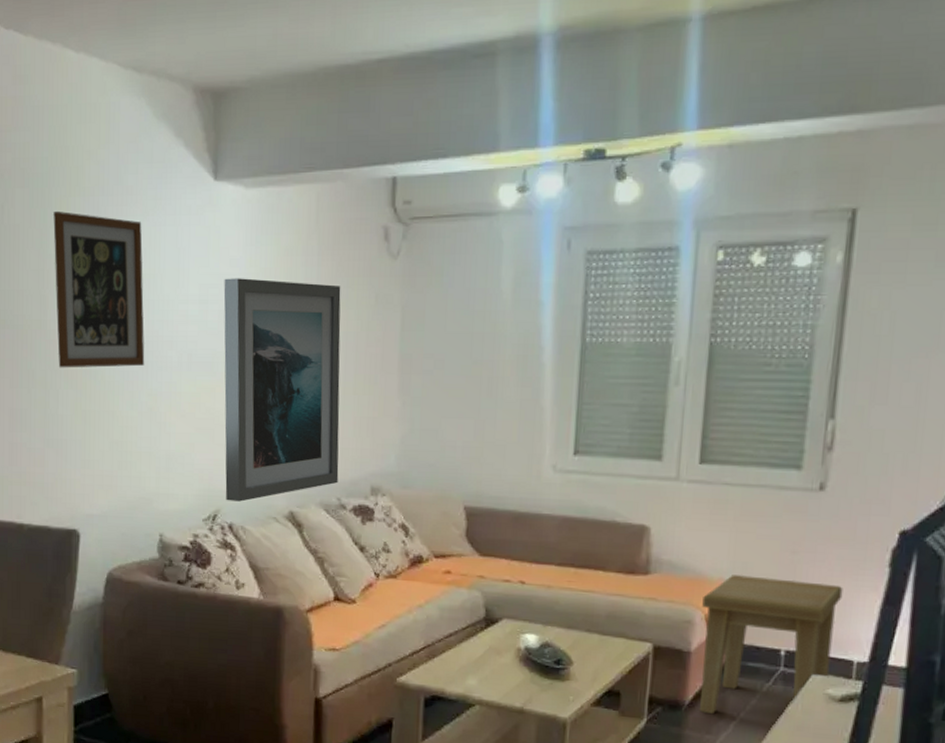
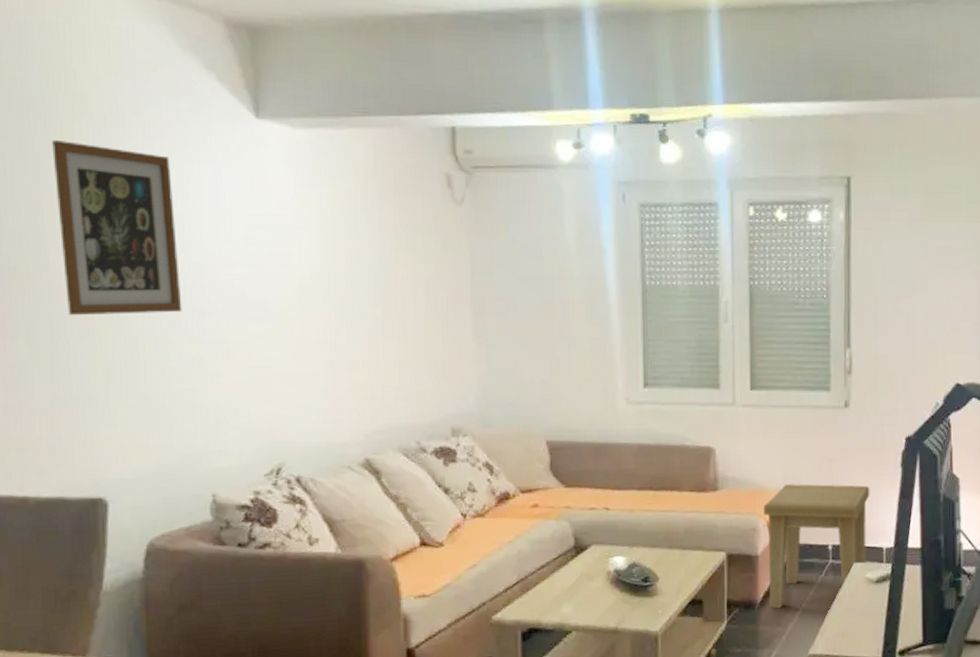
wall art: present [223,278,341,502] -> none [274,220,416,453]

